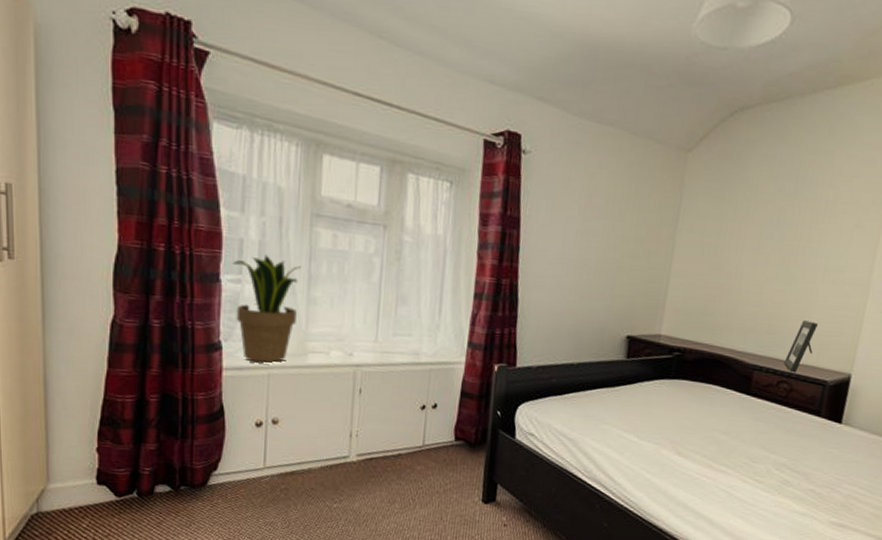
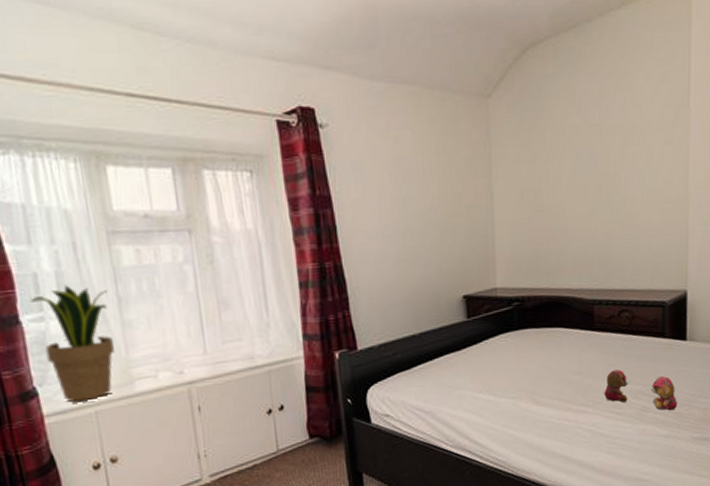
stuffed animal: none [747,437,821,490] -> present [604,369,677,411]
picture frame: present [784,320,818,373] -> none [621,245,647,300]

